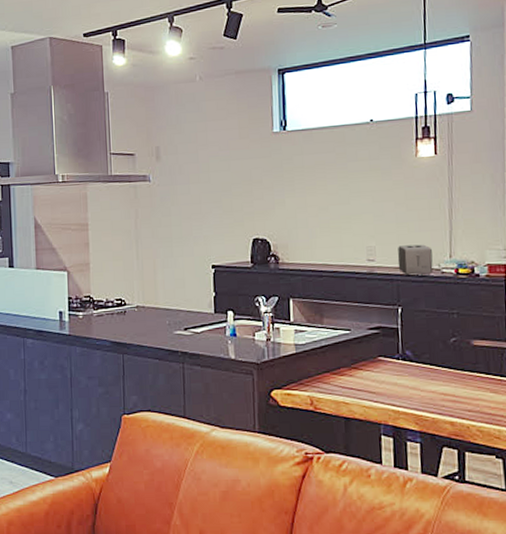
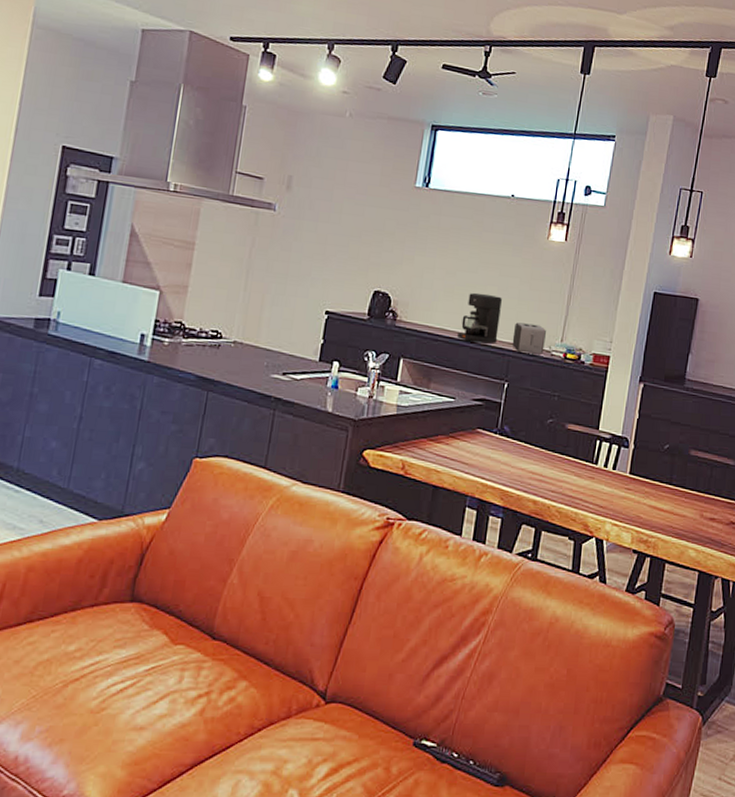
coffee maker: none [341,222,383,273] -> present [457,292,502,344]

